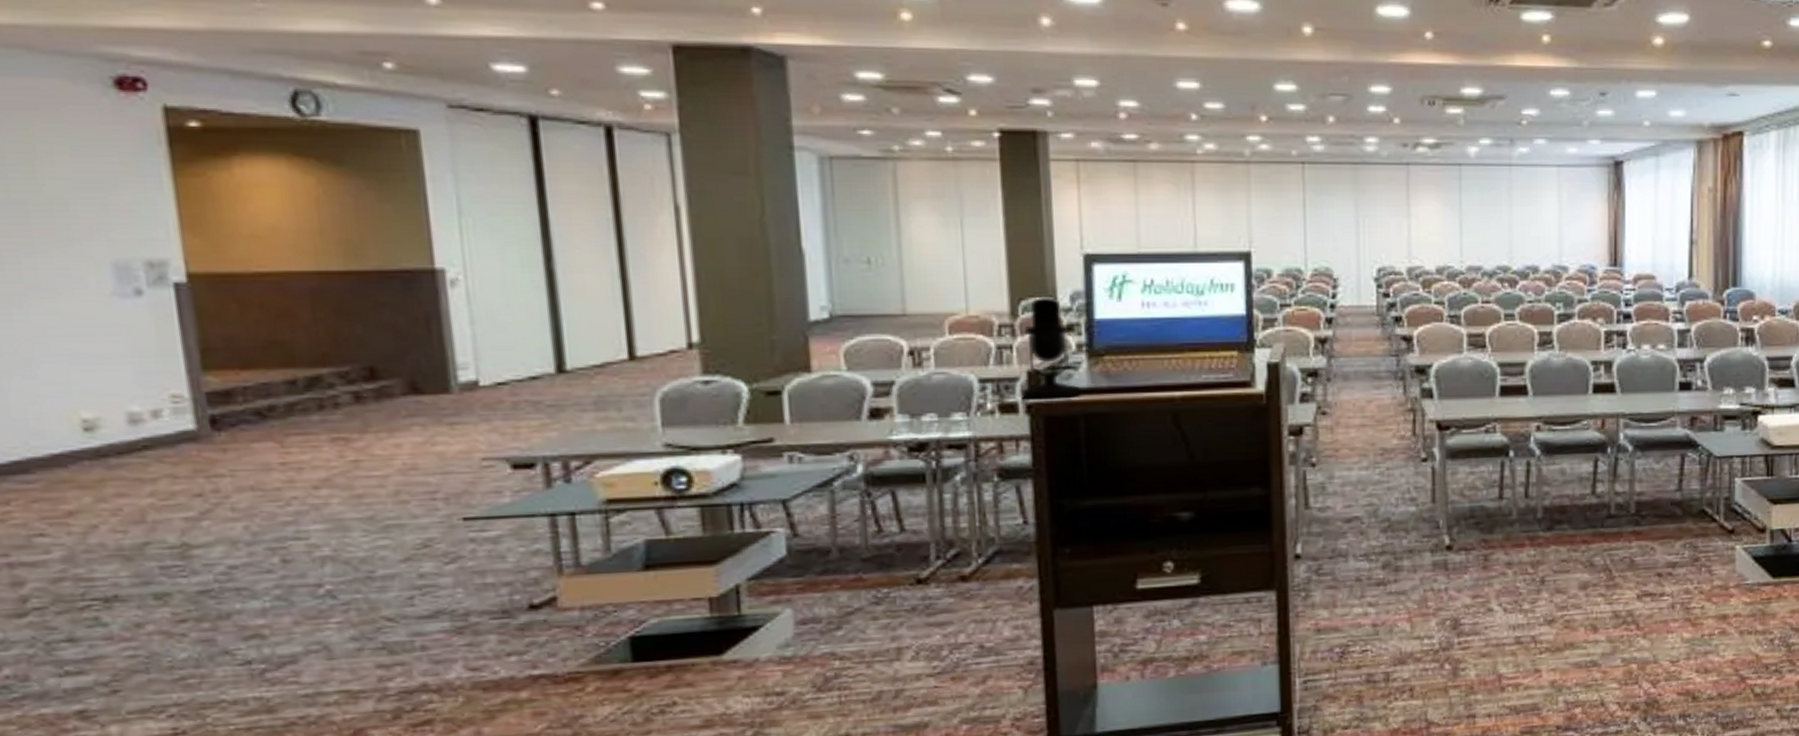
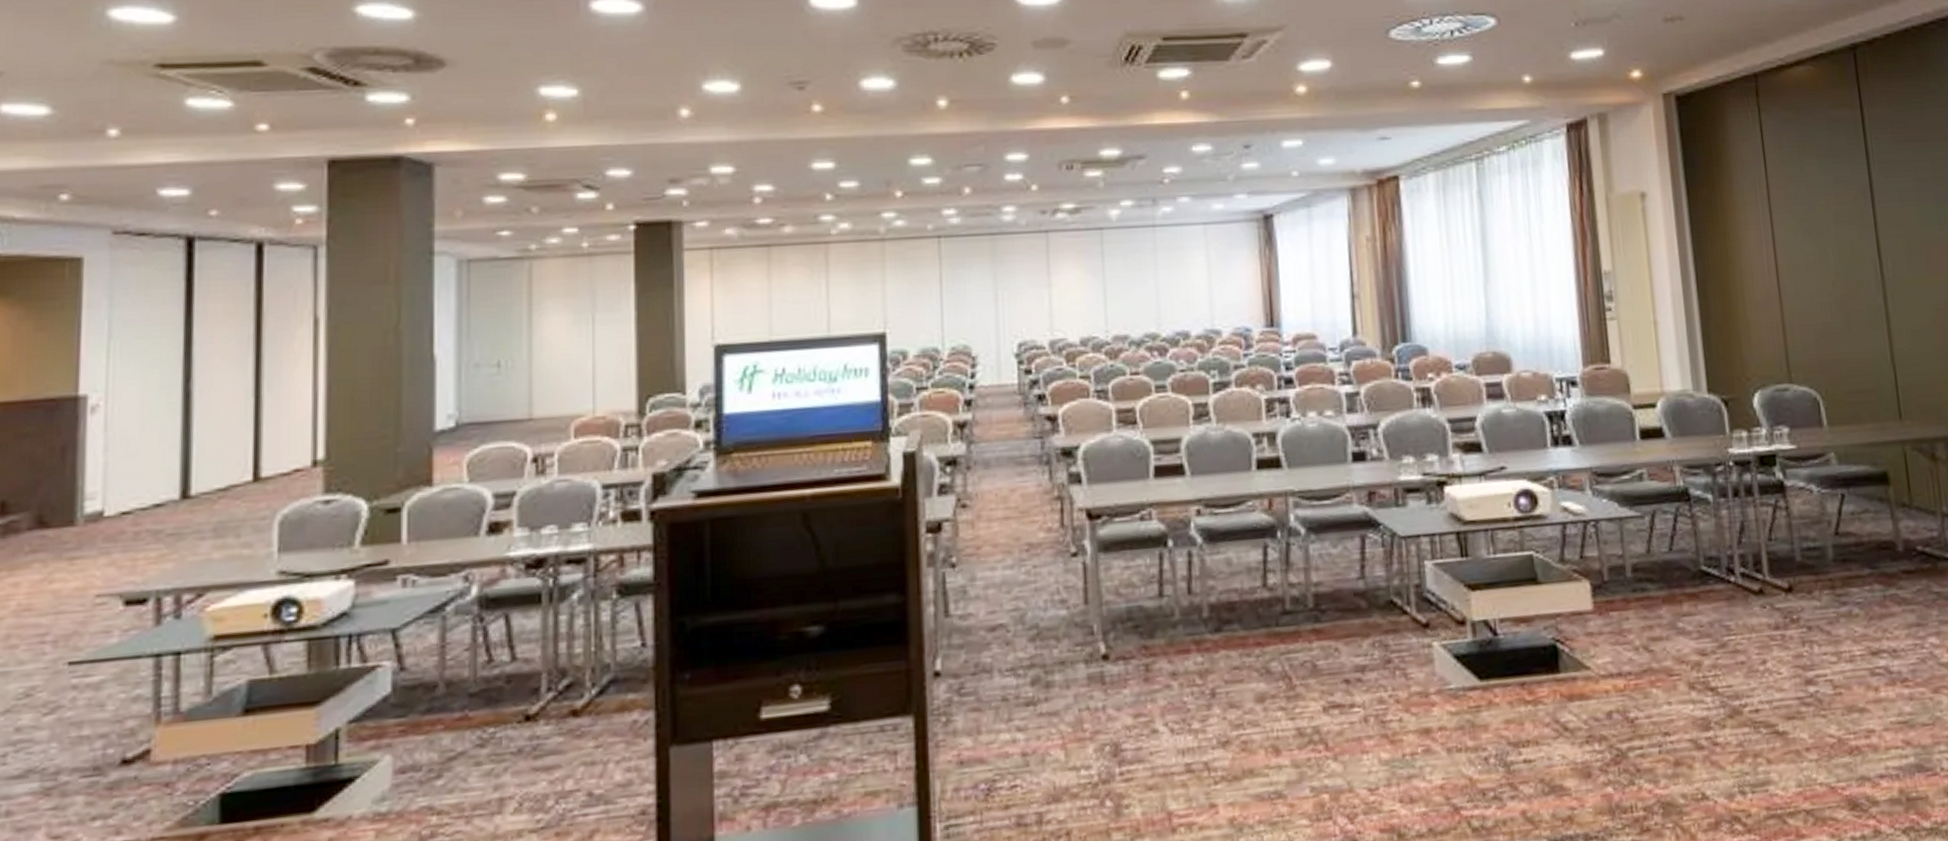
microphone: present [1021,297,1080,400] -> none [646,393,707,506]

